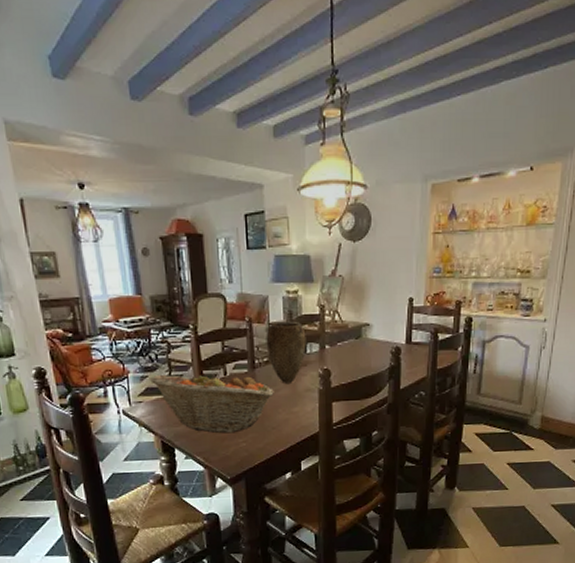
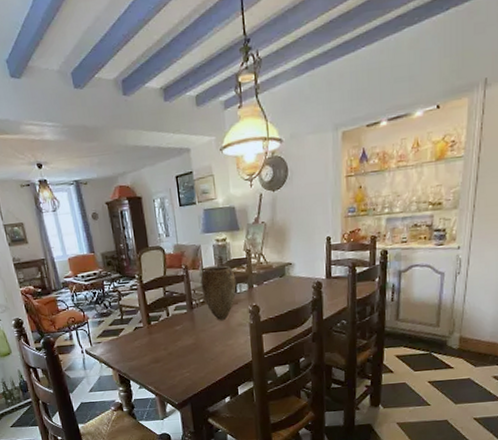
fruit basket: present [150,370,274,434] -> none [106,312,211,366]

